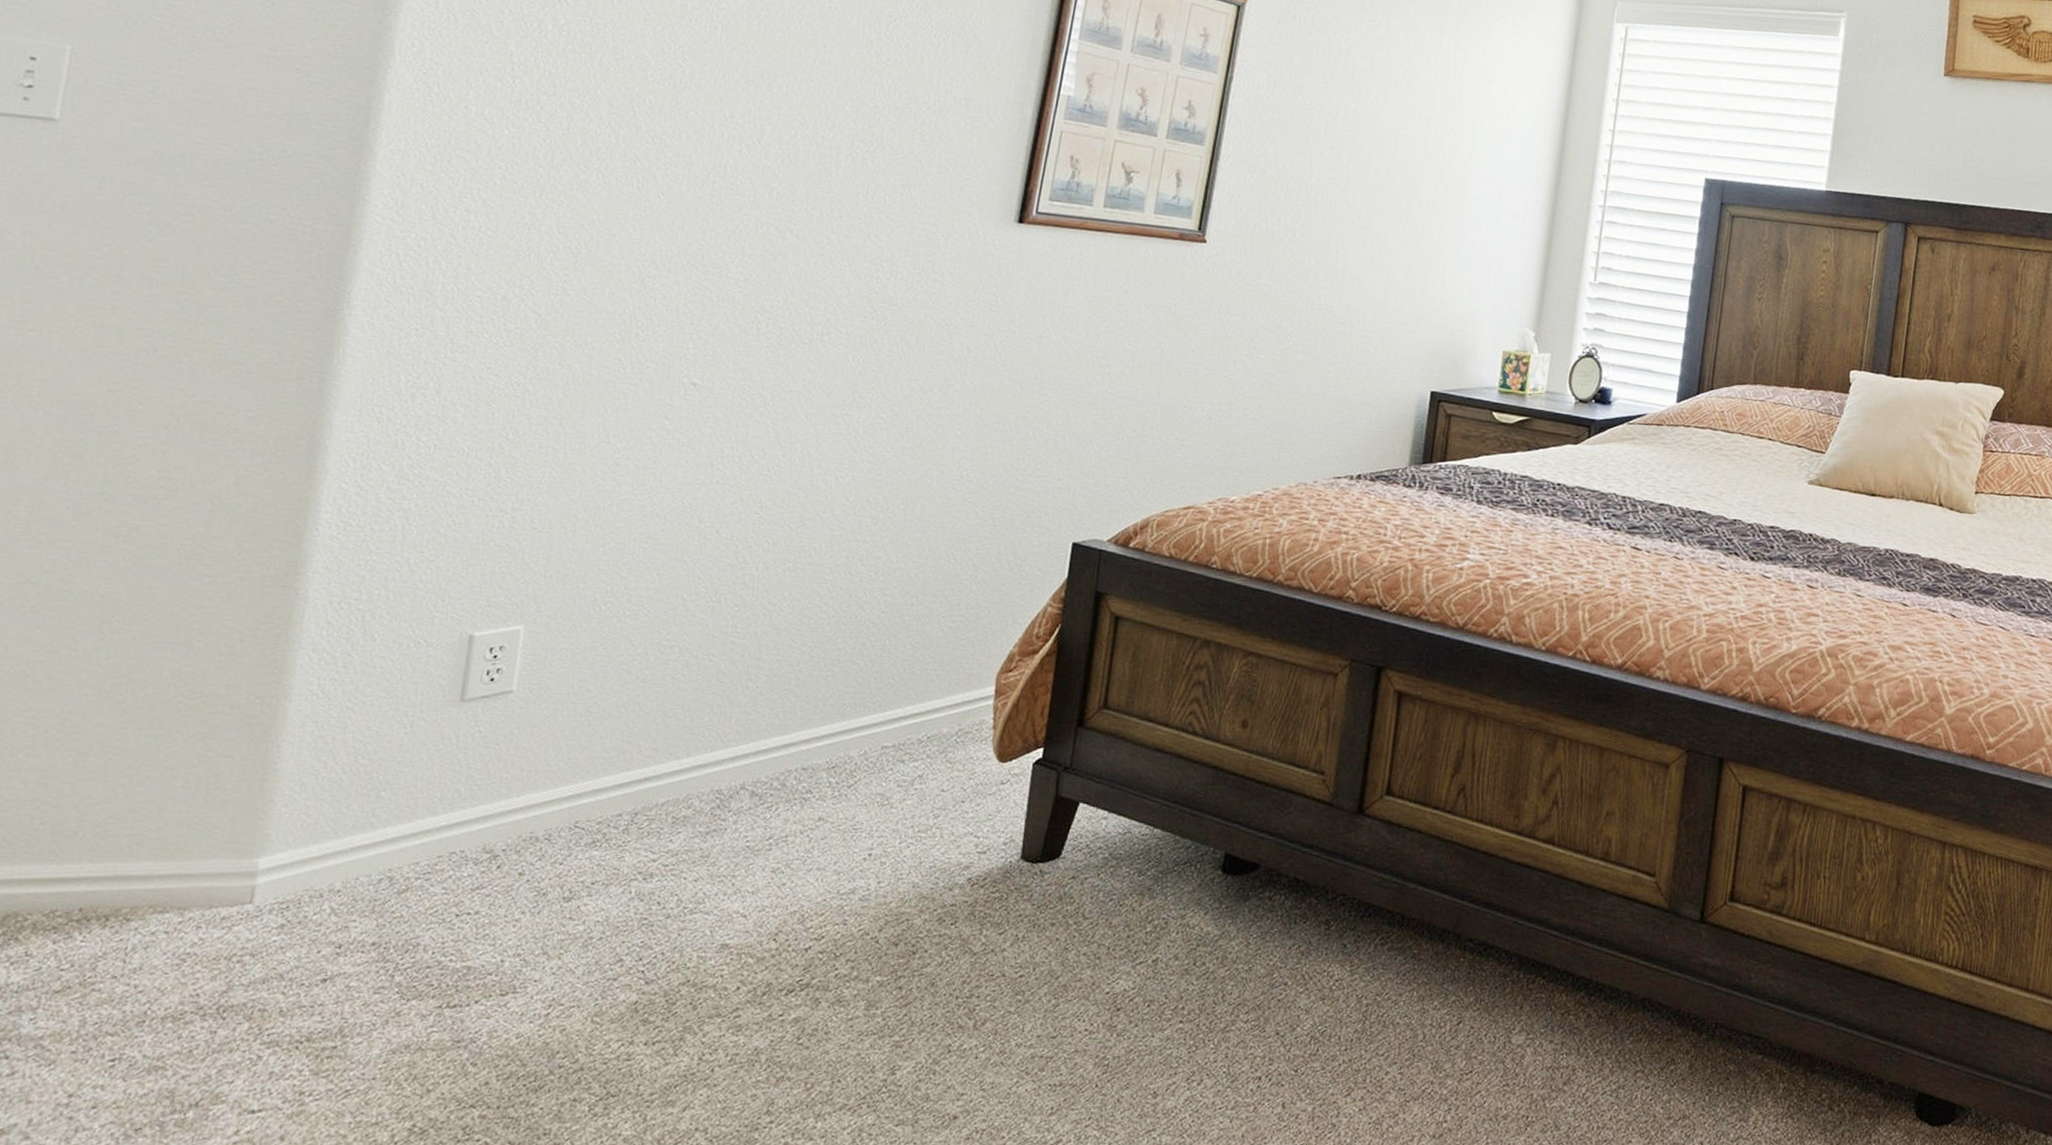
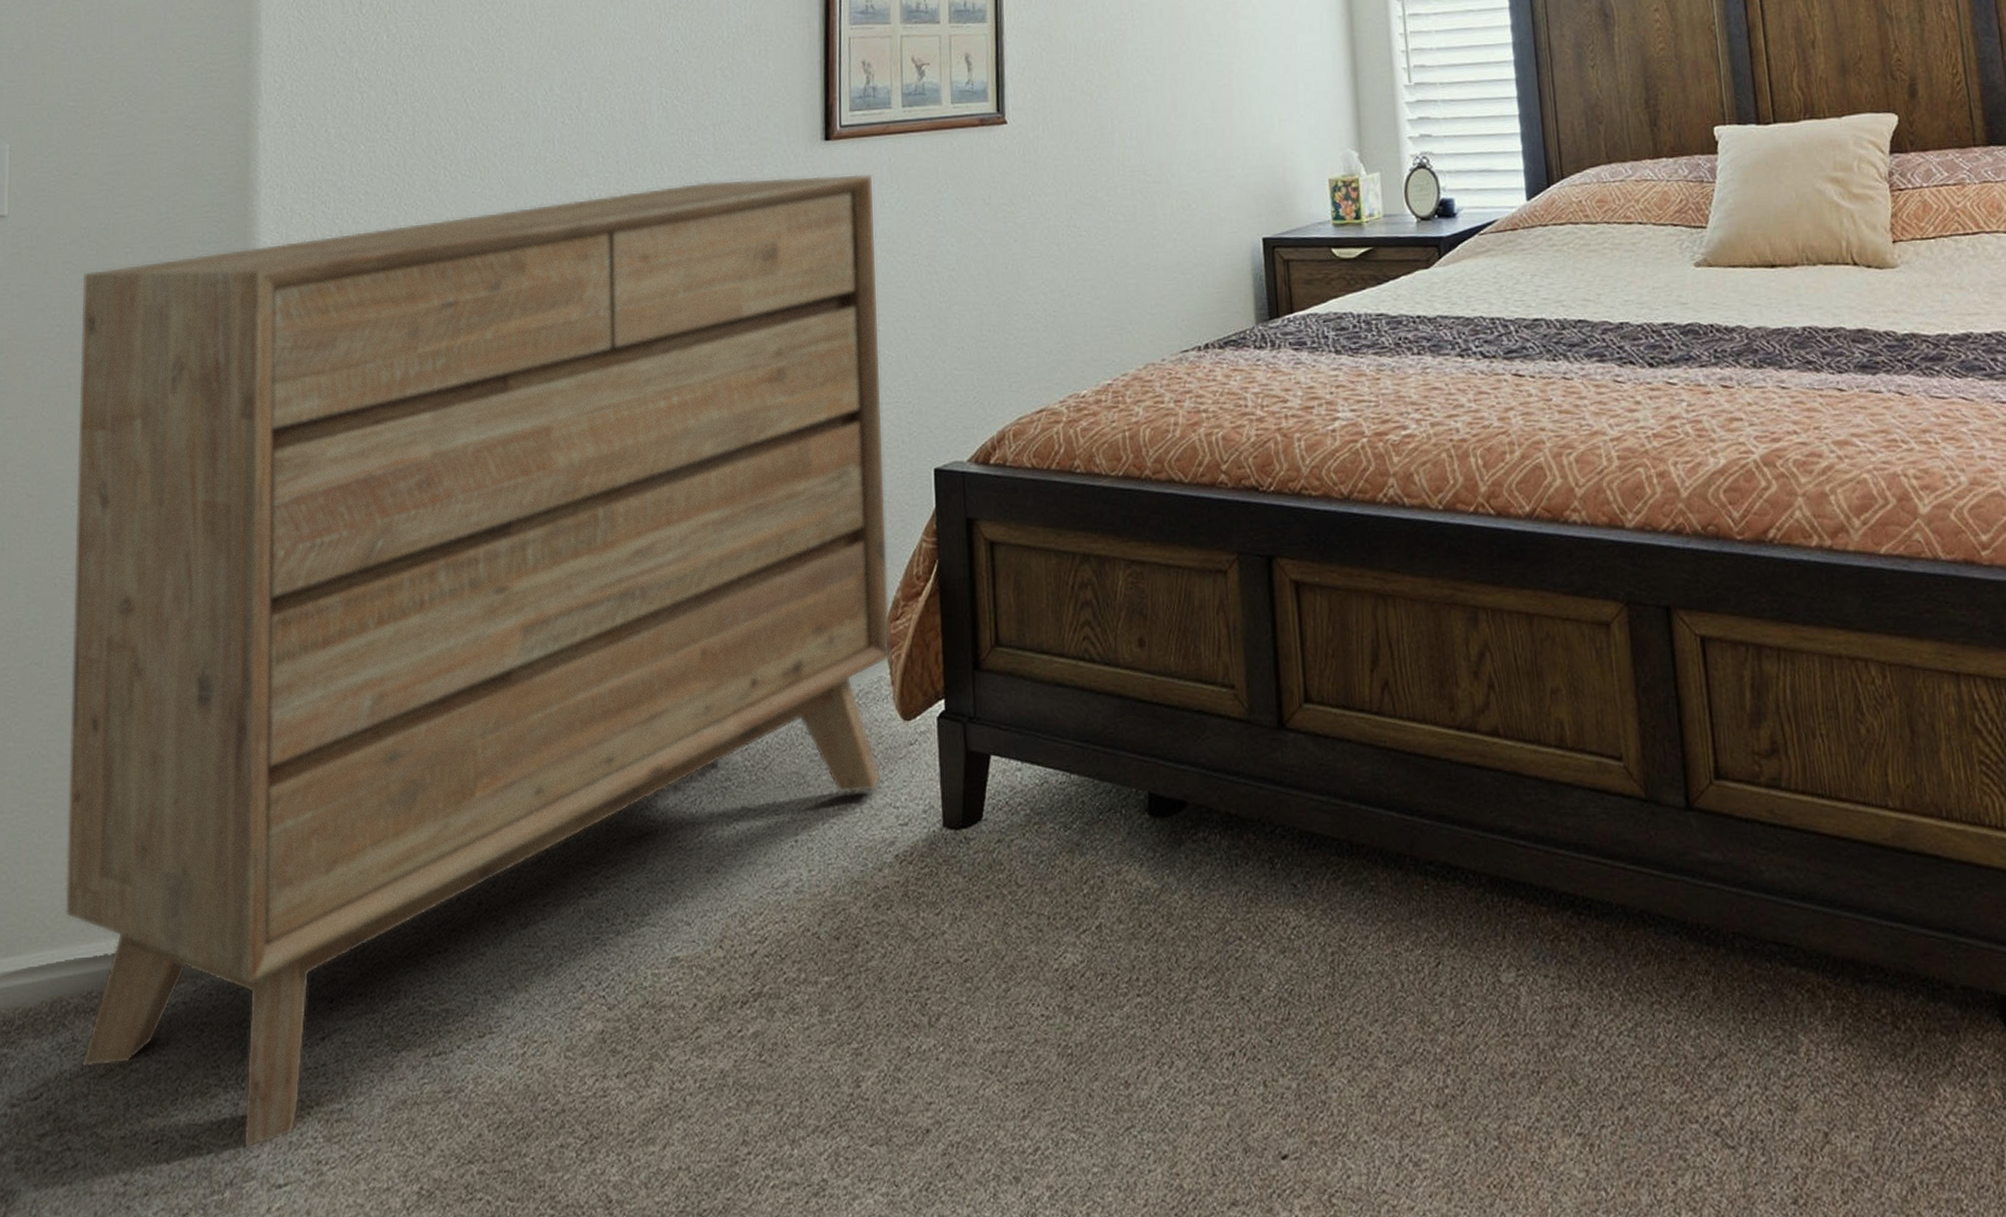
dresser: none [33,196,1061,1074] -> present [65,173,891,1148]

